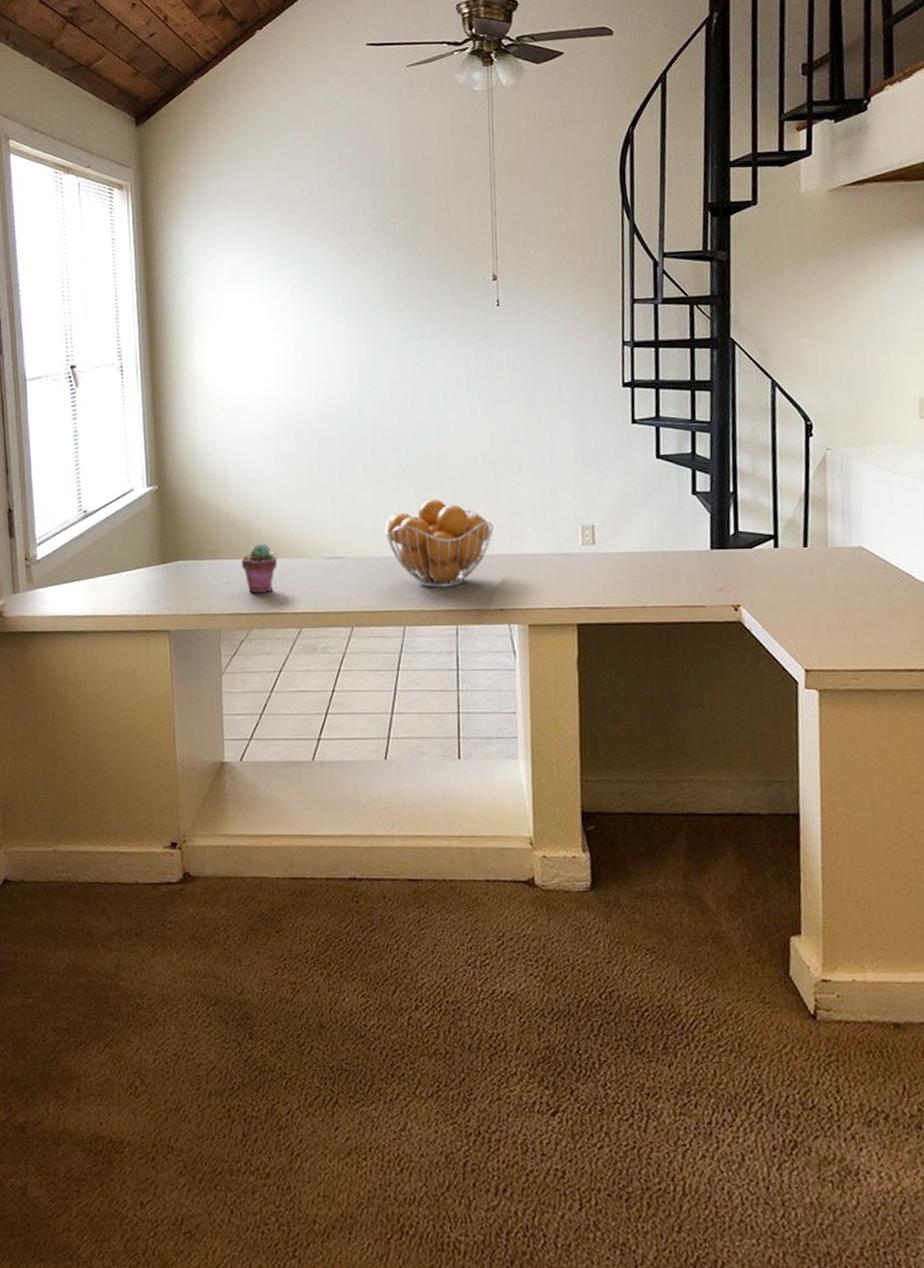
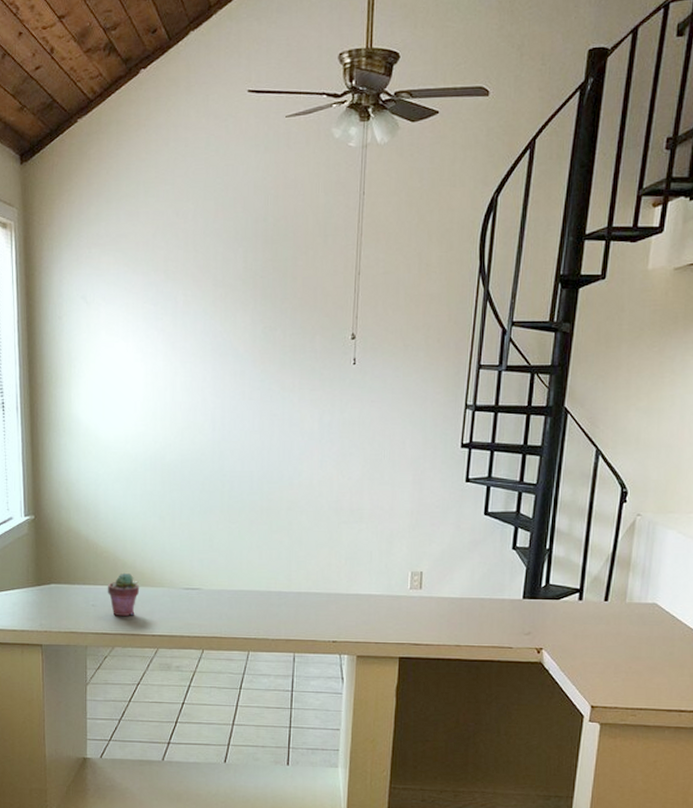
fruit basket: present [385,498,493,588] -> none [236,540,333,620]

